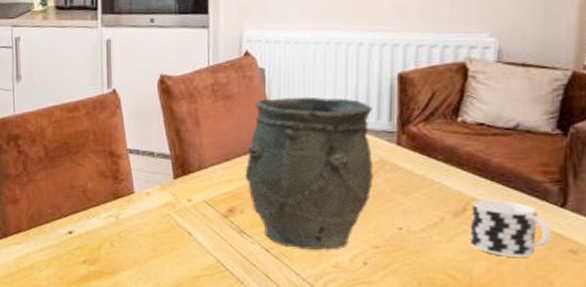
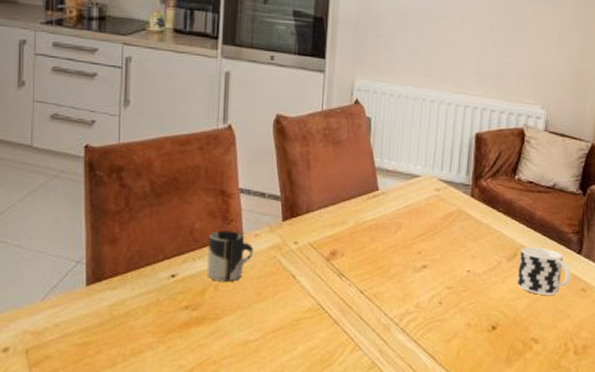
cup: none [100,190,146,238] -> present [207,231,254,282]
vase: present [245,96,374,251] -> none [347,146,455,292]

